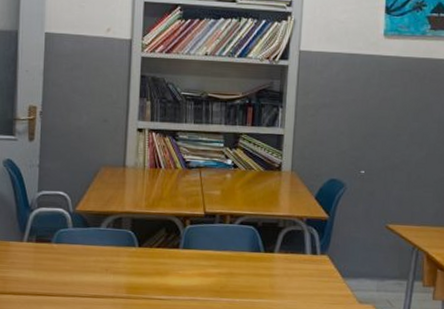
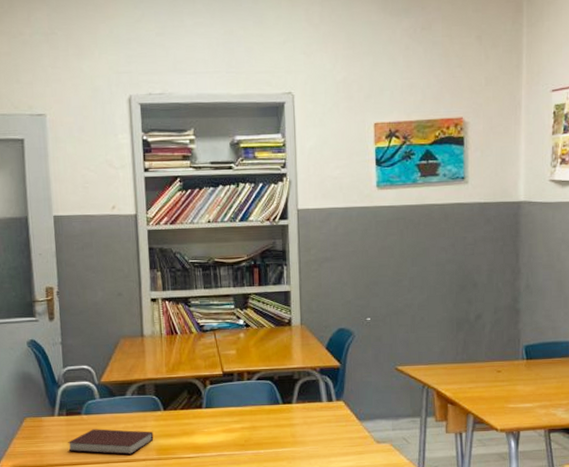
notebook: none [34,259,125,290] -> present [68,429,154,455]

